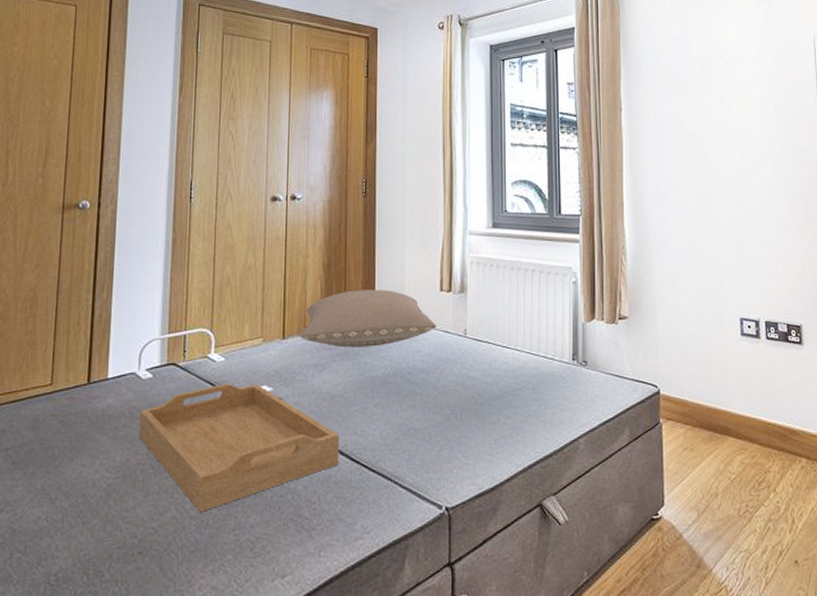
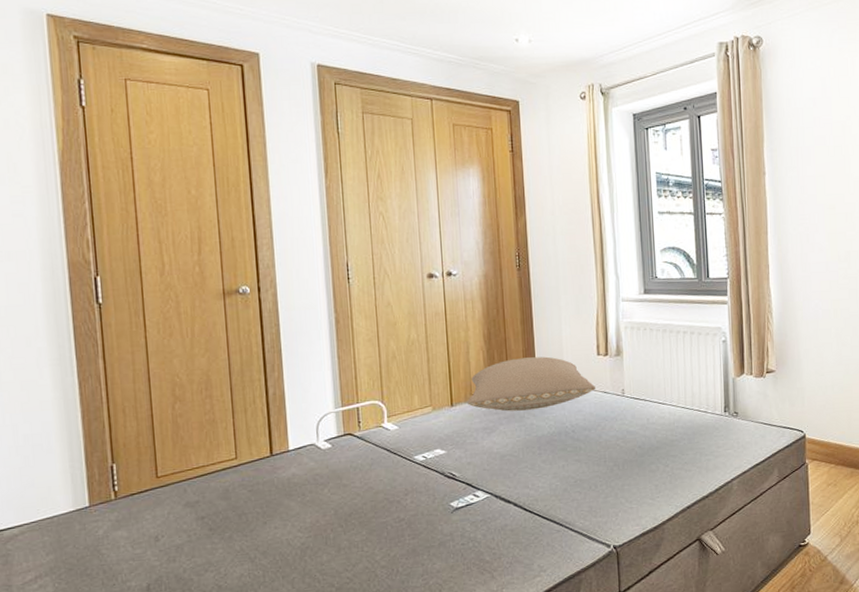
serving tray: present [139,383,339,512] -> none [324,447,513,562]

